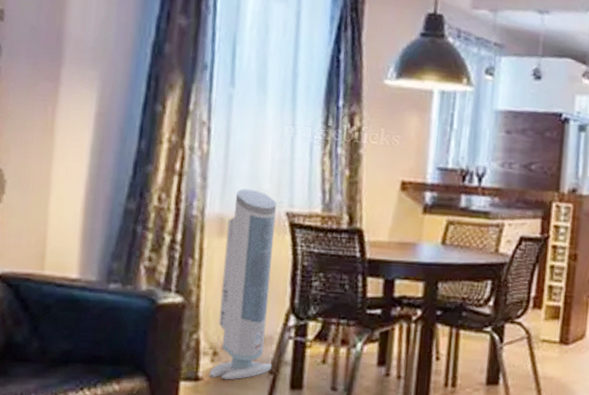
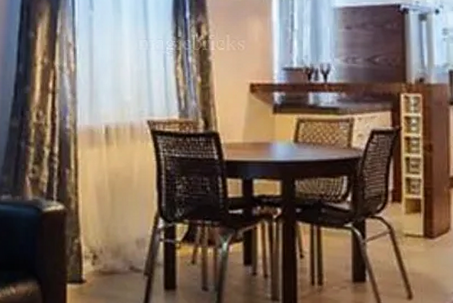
air purifier: present [209,189,277,380] -> none [91,101,146,282]

